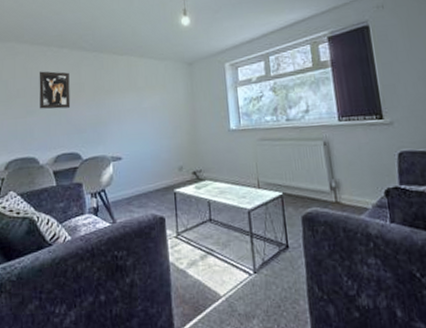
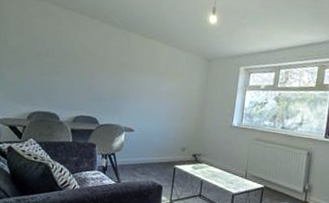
wall art: present [39,71,71,109] -> none [66,36,97,76]

